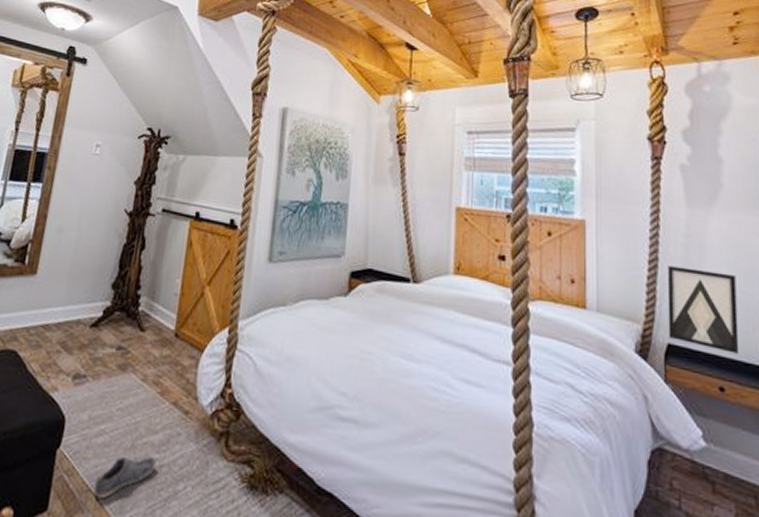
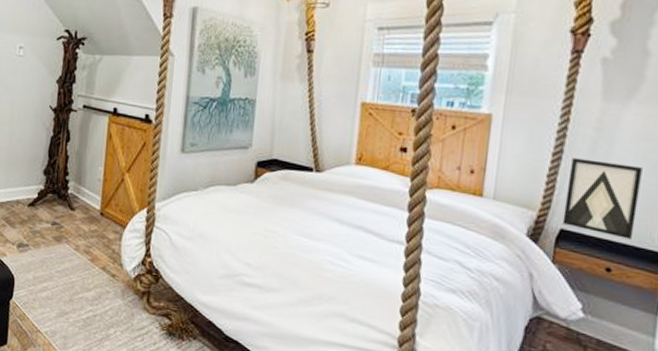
shoe: present [94,456,157,499] -> none [43,307,91,338]

